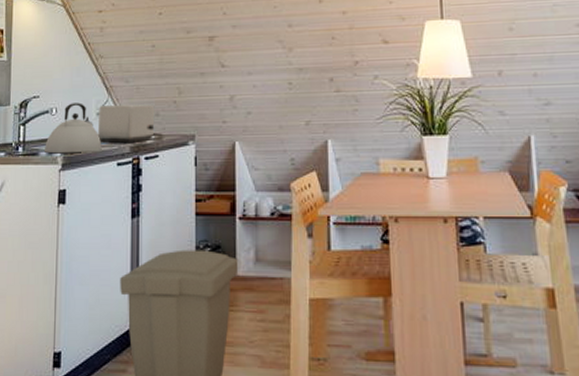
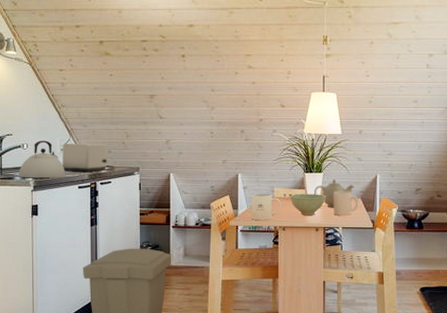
mug: none [347,167,392,208] -> present [251,193,282,221]
bowl: none [402,166,456,199] -> present [290,194,326,215]
teapot: none [437,144,498,187] -> present [314,179,355,208]
cup: none [466,161,506,199] -> present [333,191,358,216]

